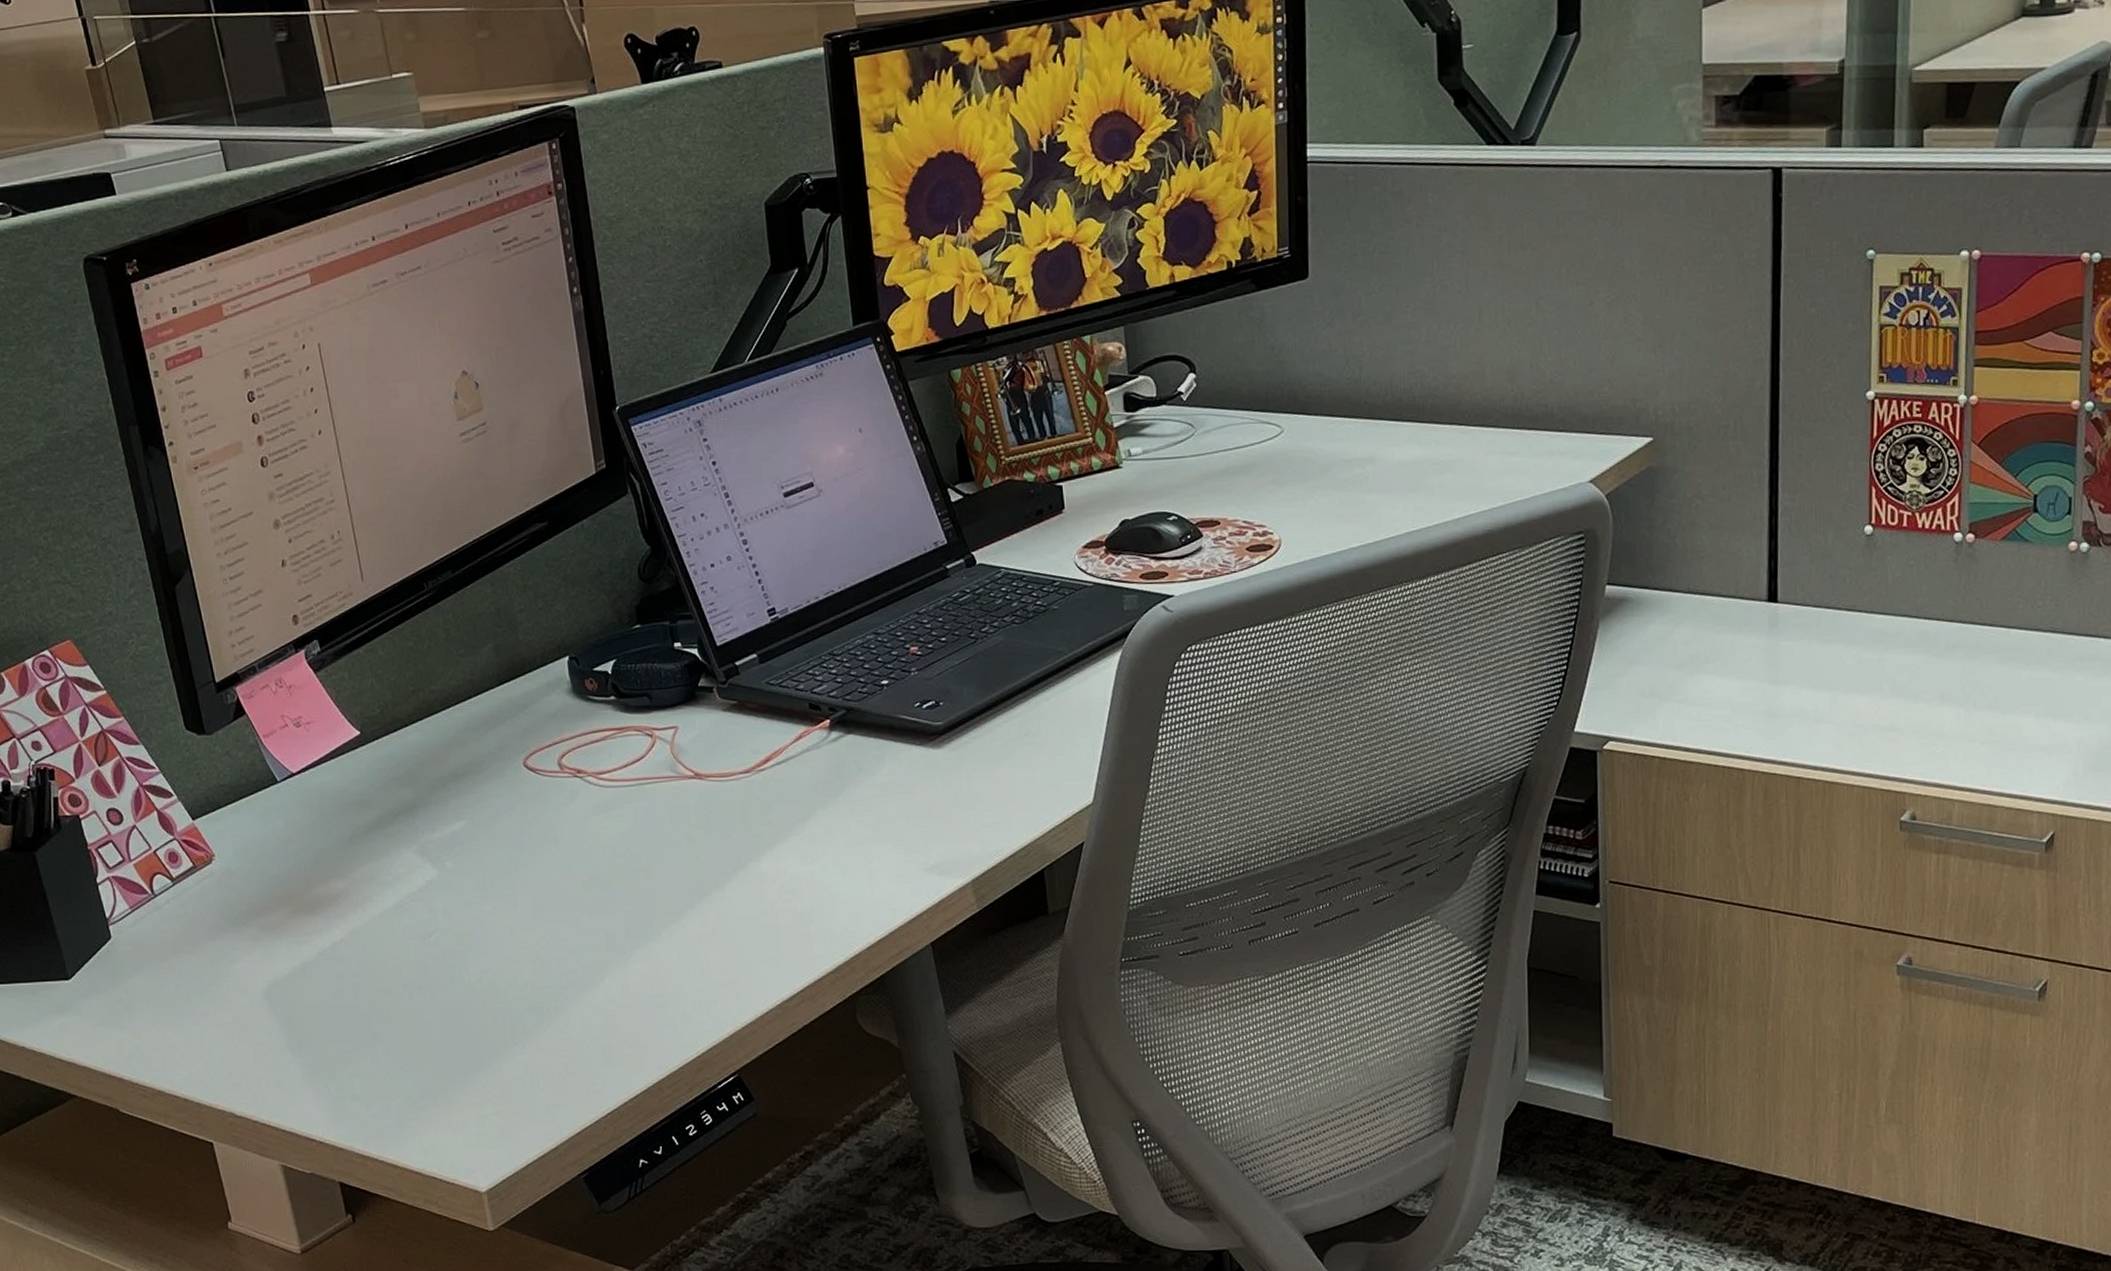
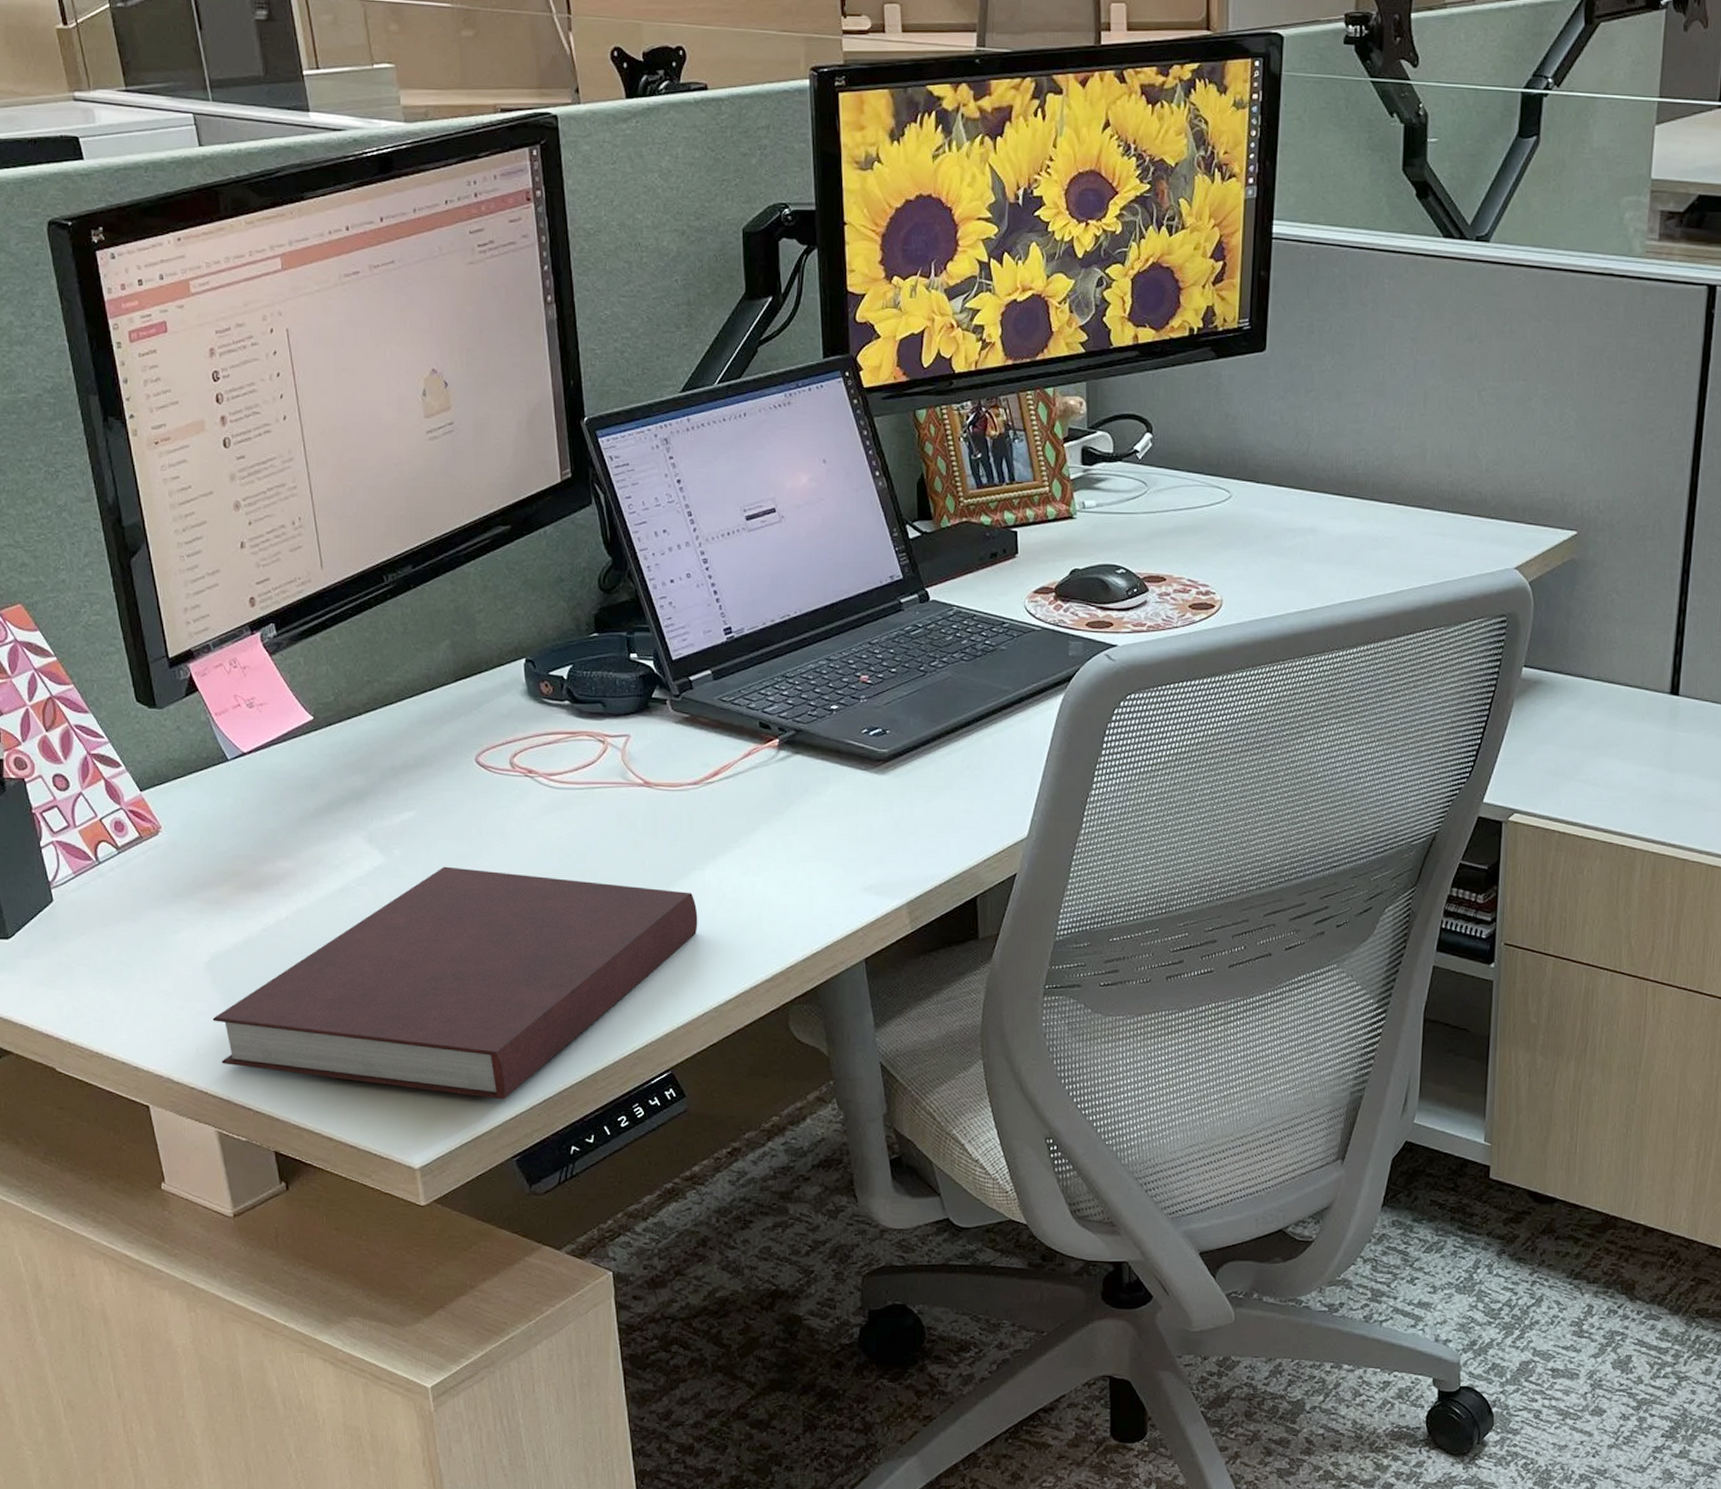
notebook: none [272,875,758,1115] -> present [212,866,698,1100]

